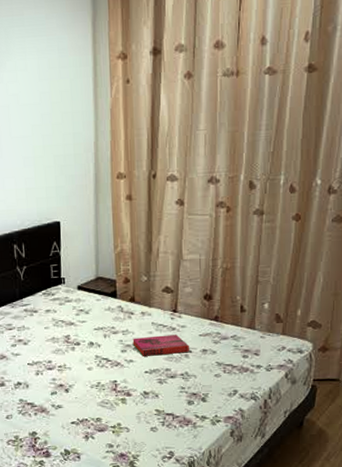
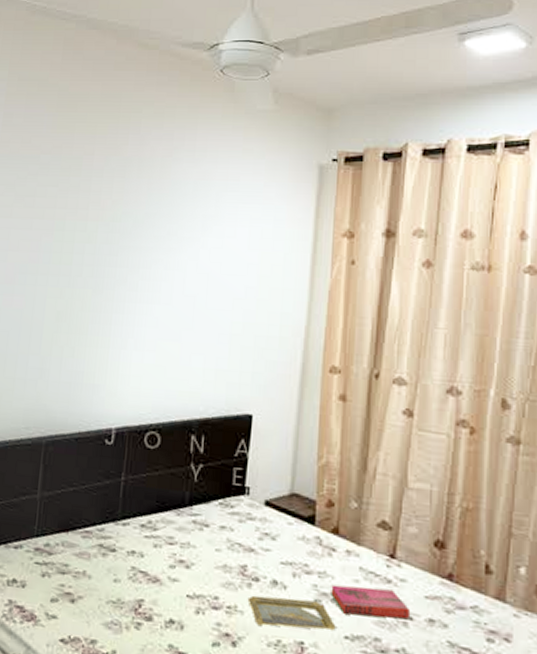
tray: none [73,351,138,375] -> present [247,595,336,631]

